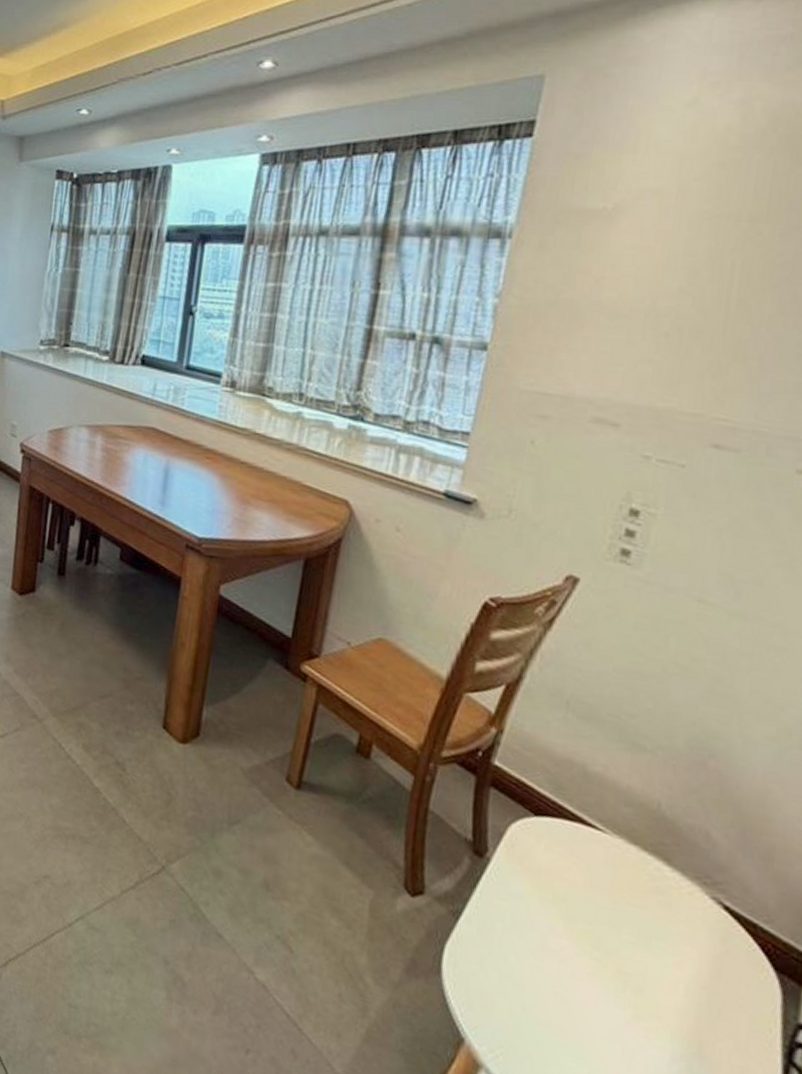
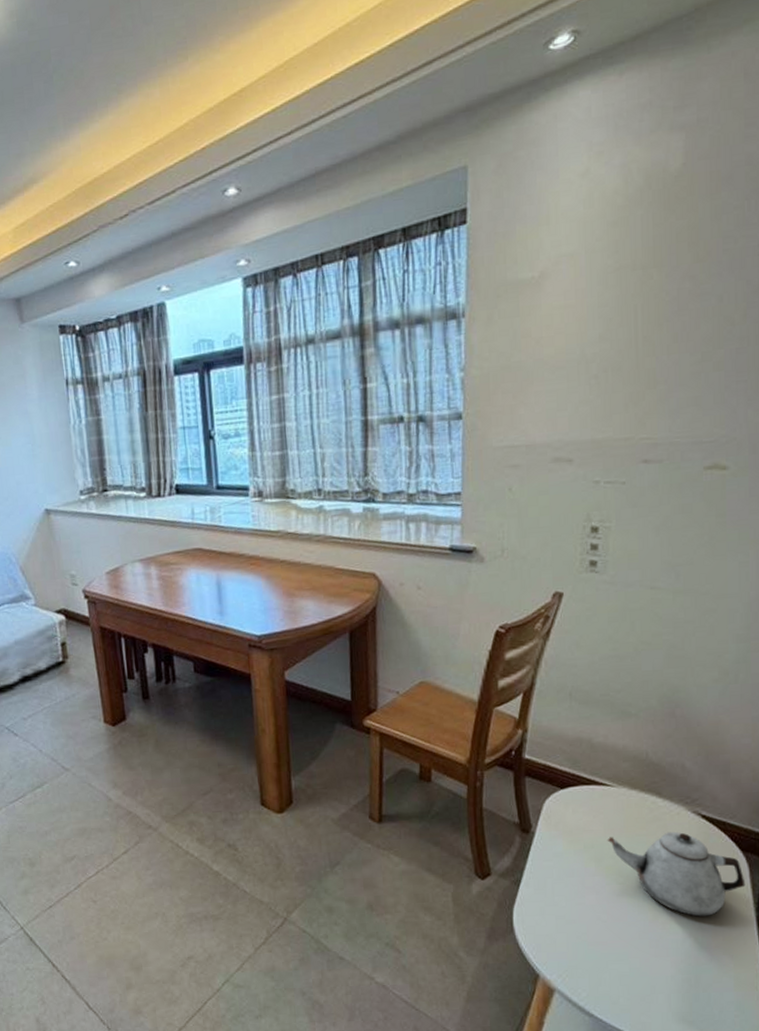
teapot: none [585,895,774,1042] -> present [607,831,746,917]

